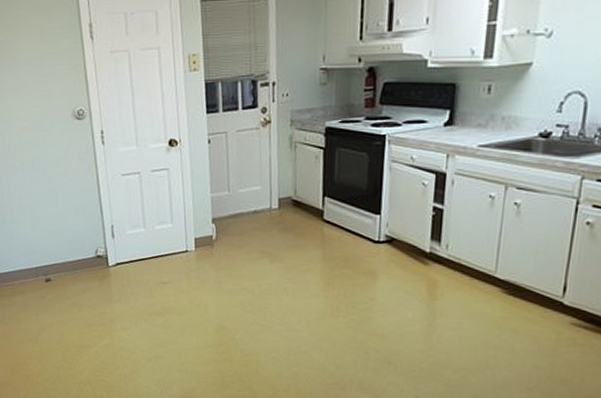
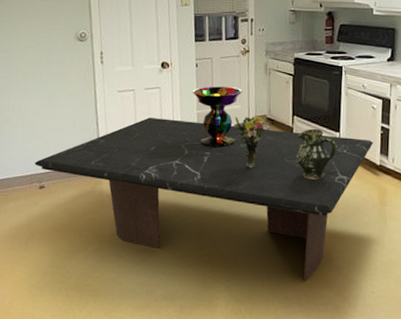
dining table: none [39,203,422,383] -> present [34,118,373,282]
decorative bowl: none [205,165,263,235] -> present [192,86,243,148]
bouquet: none [246,198,297,258] -> present [227,116,271,168]
ceramic pitcher: none [326,211,376,271] -> present [295,128,336,180]

